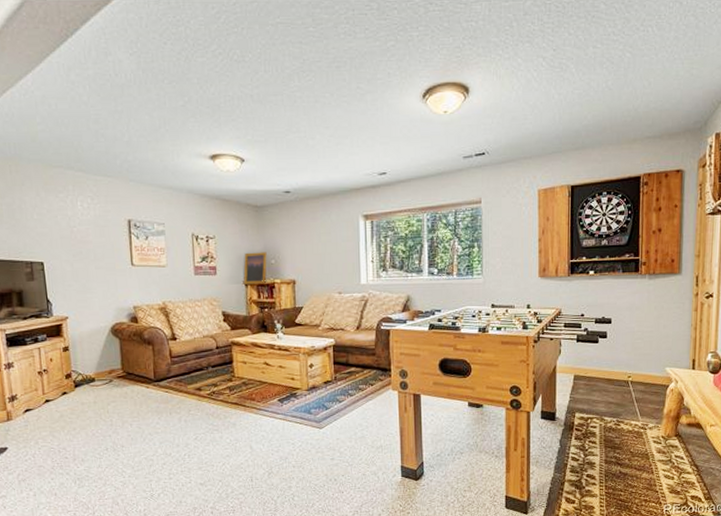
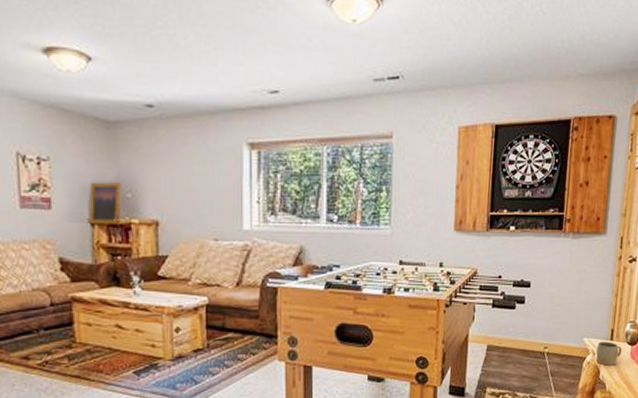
mug: none [679,370,705,393] -> present [596,341,622,366]

